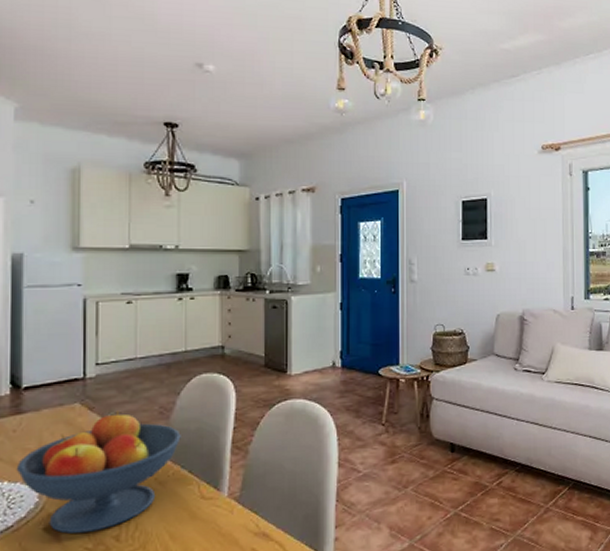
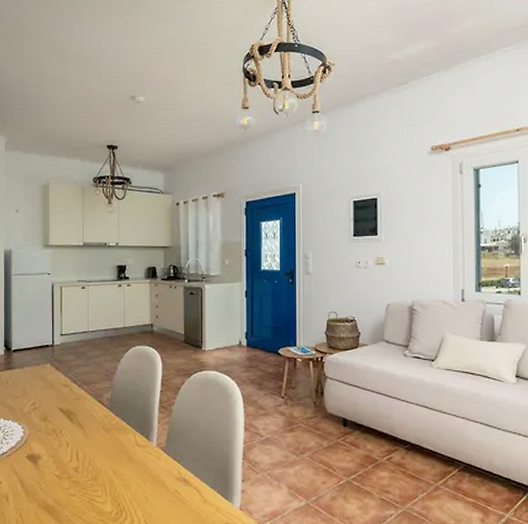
fruit bowl: present [16,410,181,534] -> none [8,371,121,464]

